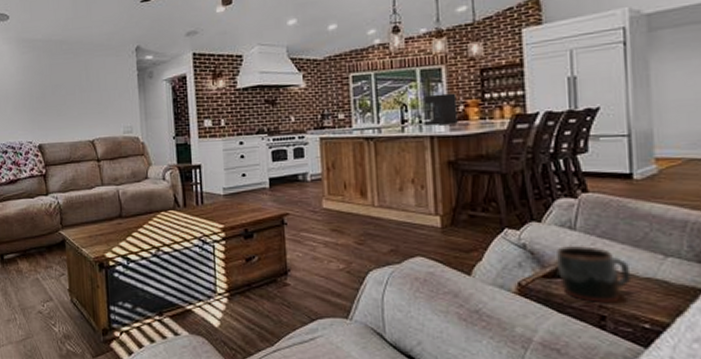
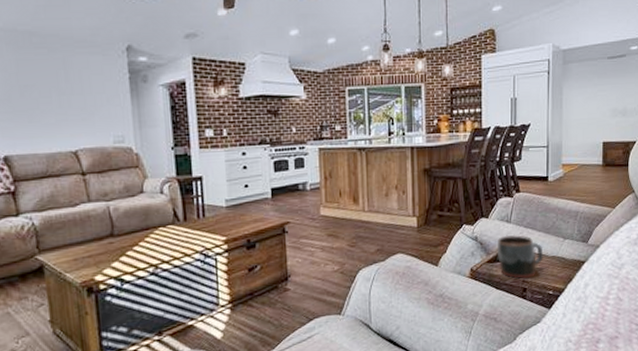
coffee maker: present [423,93,458,126] -> none [406,108,433,138]

